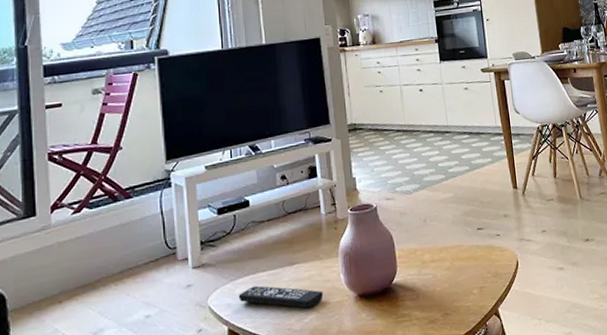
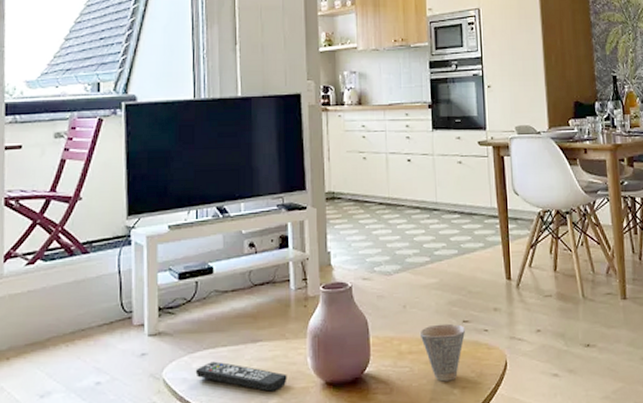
cup: none [439,231,480,284] -> present [419,323,465,382]

